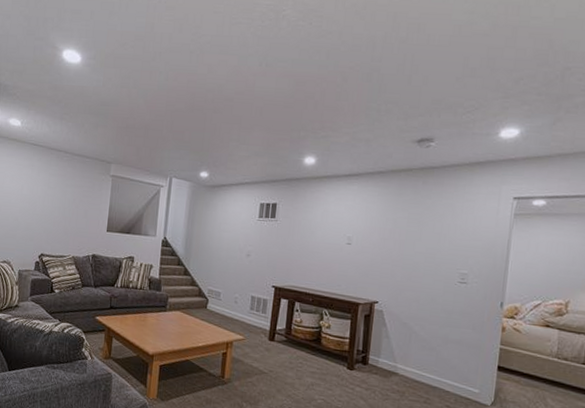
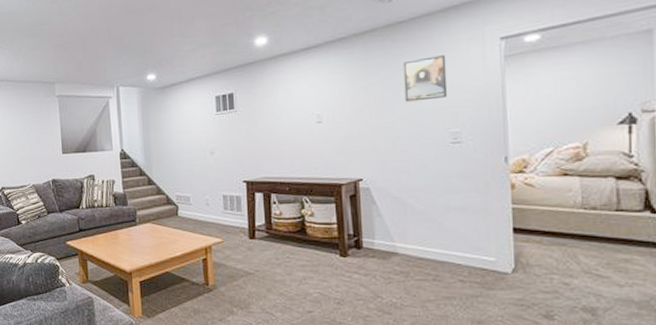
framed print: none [425,203,467,241] -> present [403,55,448,102]

